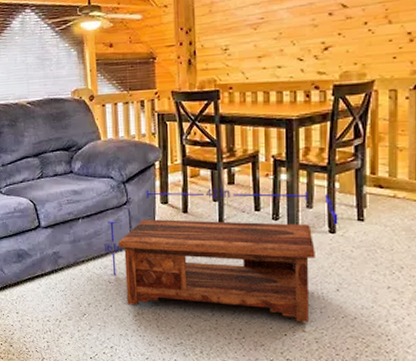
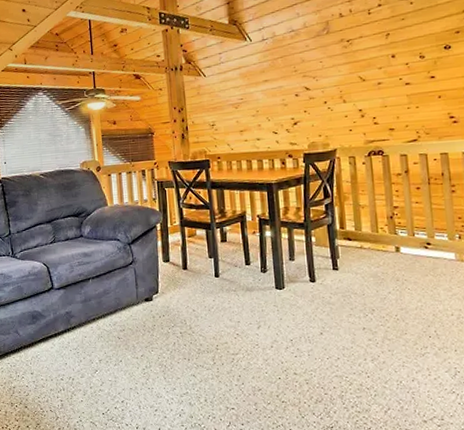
coffee table: present [103,188,338,322] -> none [112,246,317,365]

